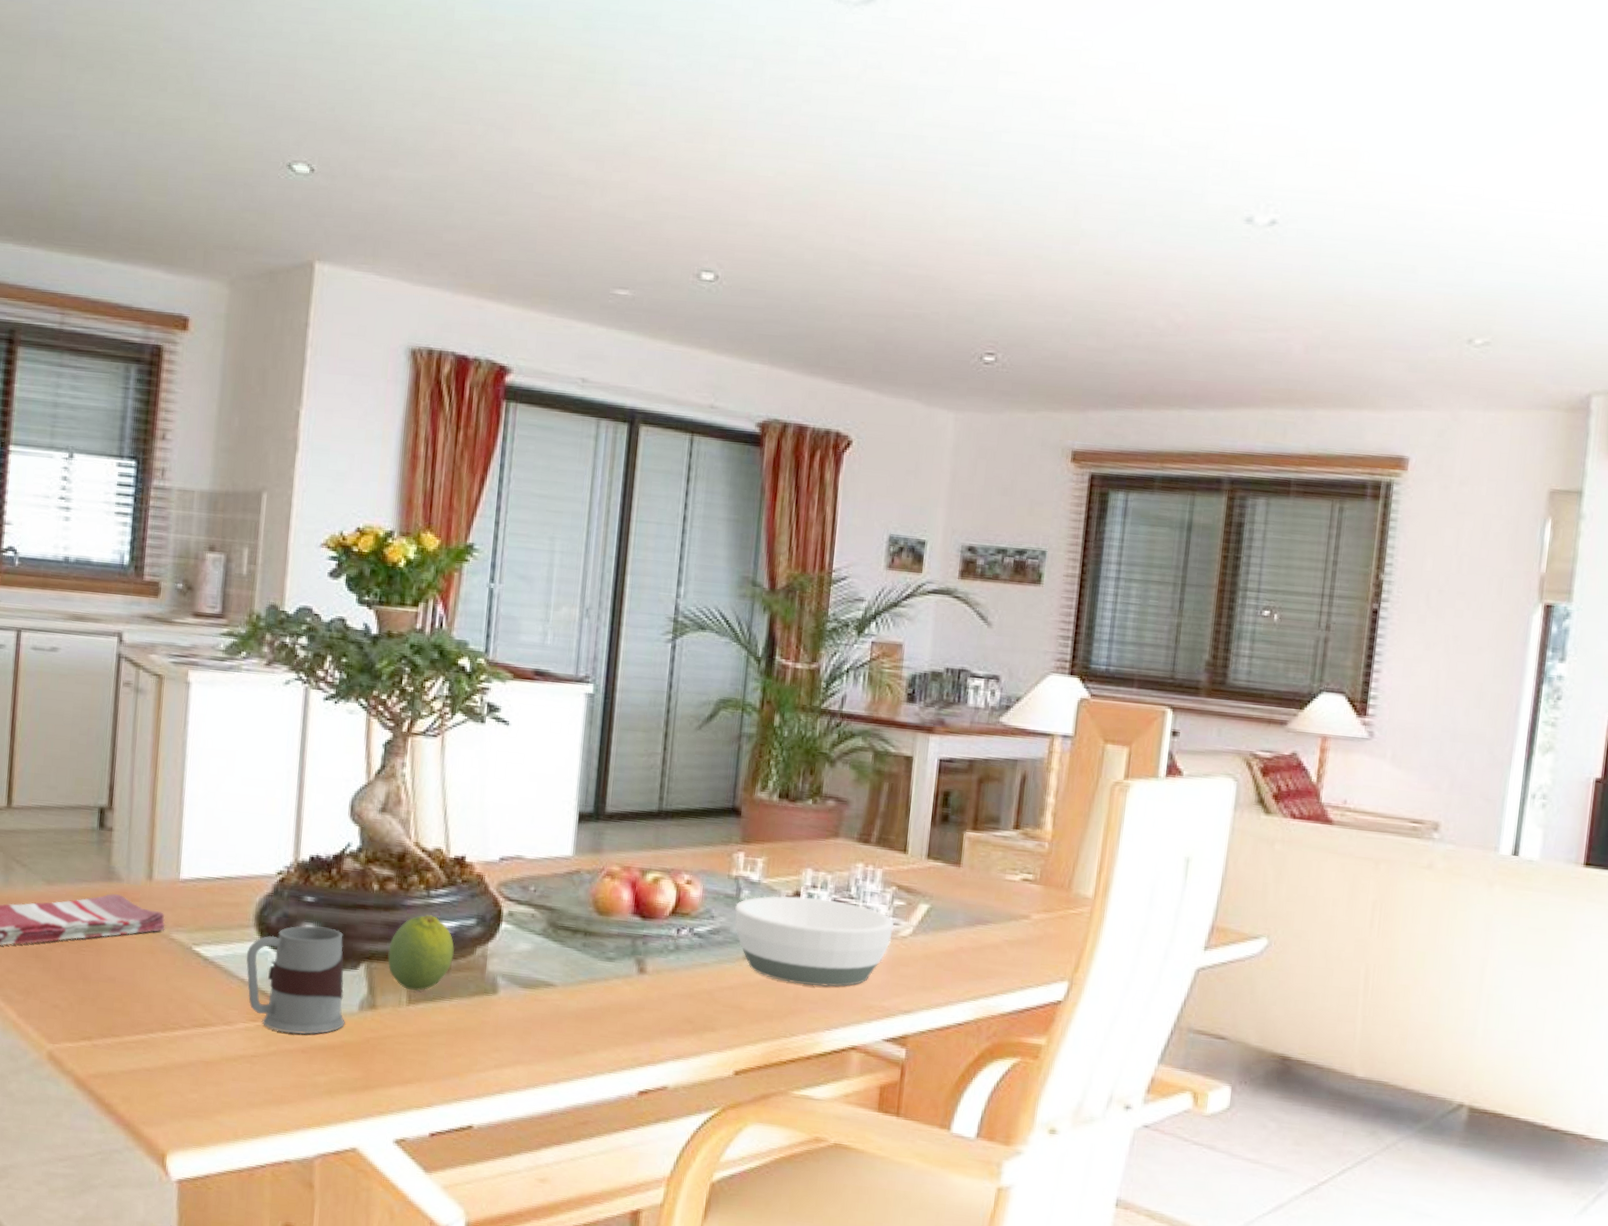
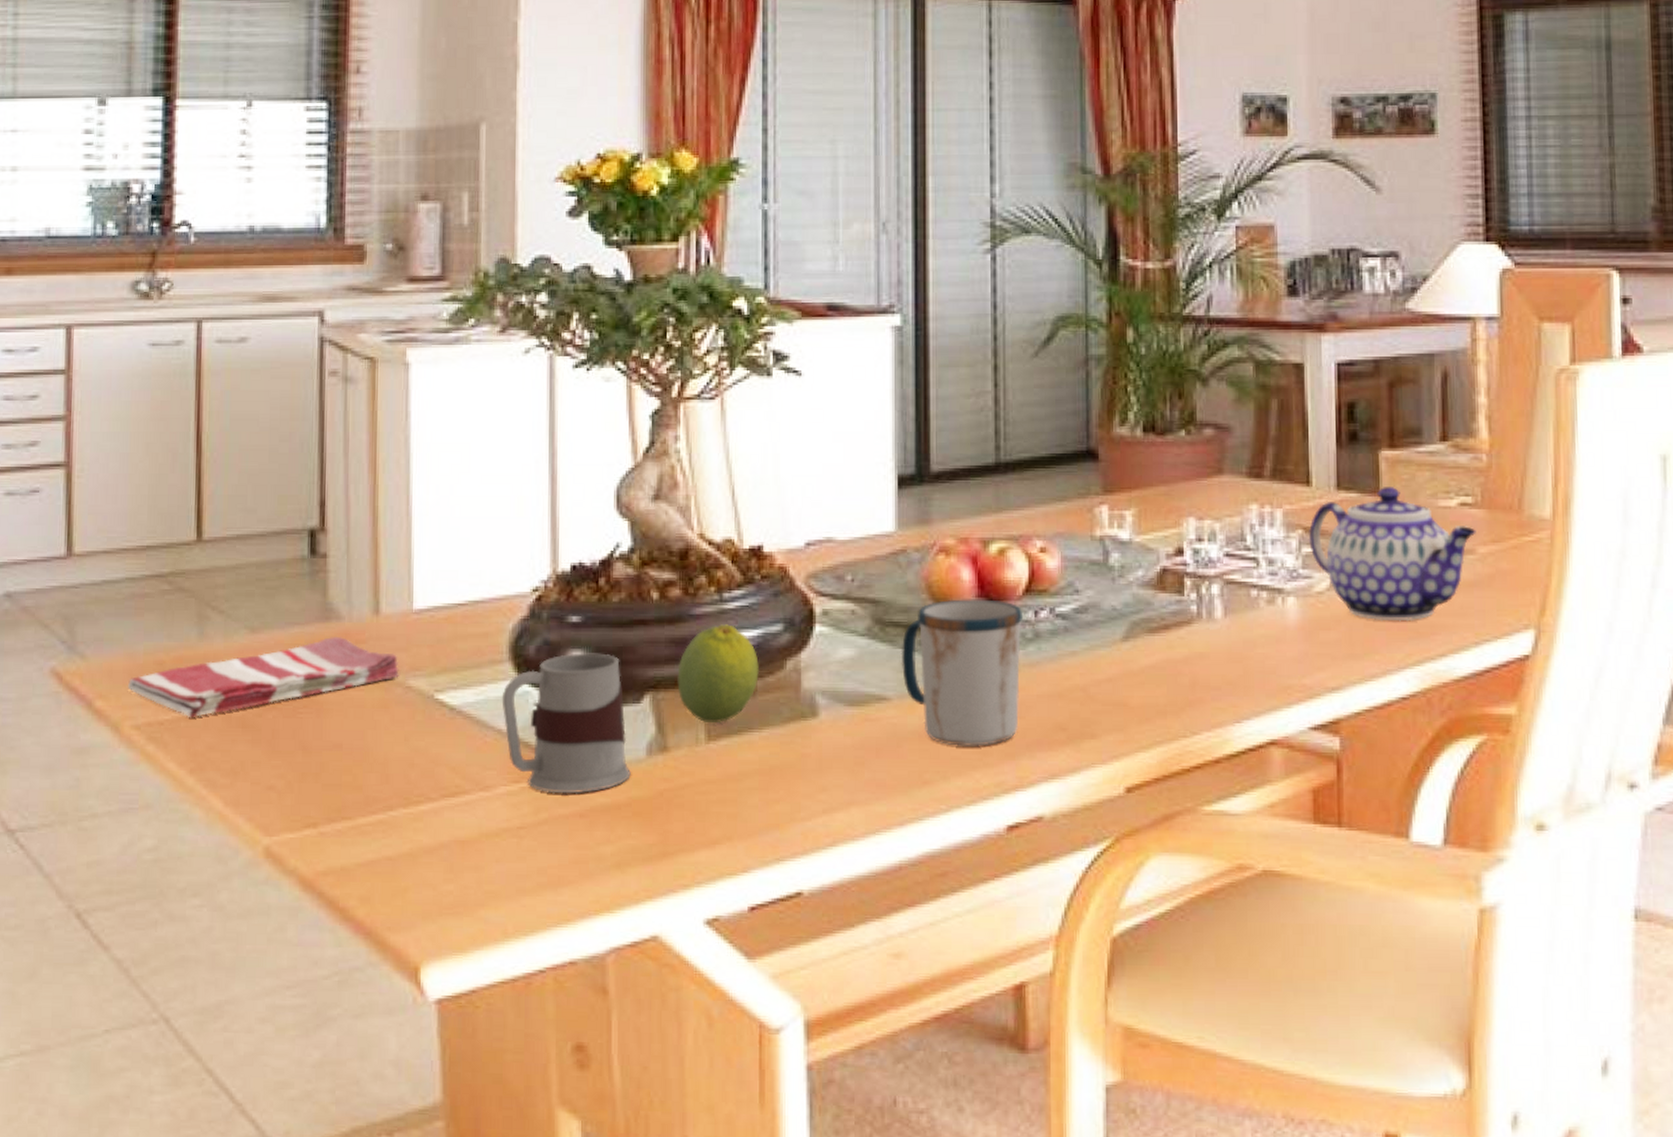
mug: none [567,913,669,1029] -> present [901,599,1024,746]
bowl: present [734,895,894,987] -> none [1103,554,1305,667]
teapot: none [900,860,1033,966] -> present [1308,487,1476,622]

